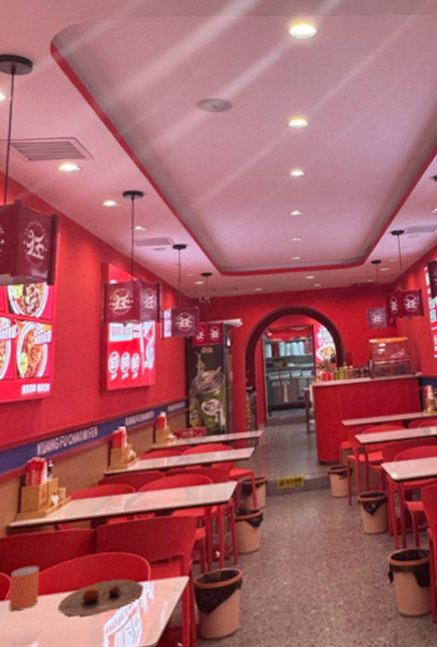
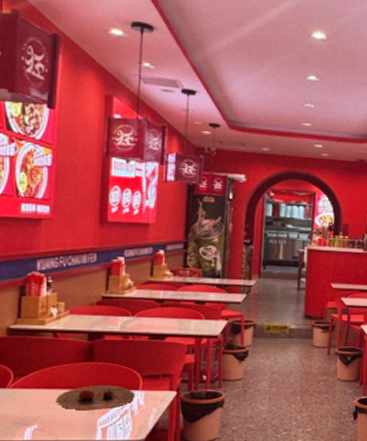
beverage can: present [8,565,40,612] -> none [10,363,39,399]

